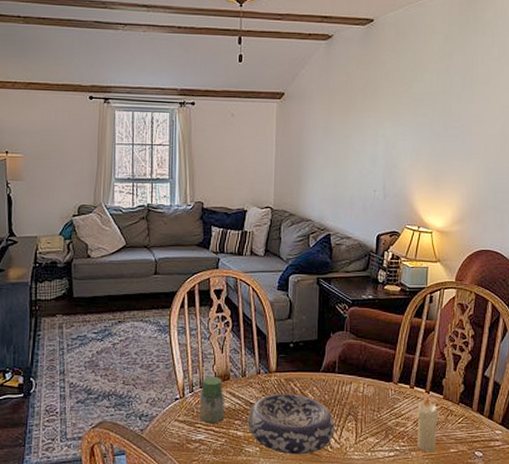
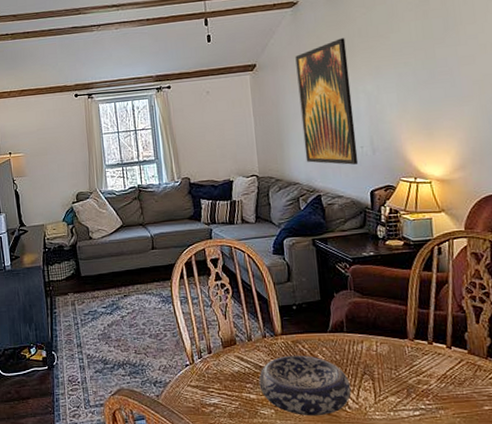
jar: present [199,376,224,424] -> none [208,341,235,388]
wall art: none [321,79,373,207] -> present [295,38,359,165]
candle: present [417,396,438,453] -> none [440,352,467,411]

